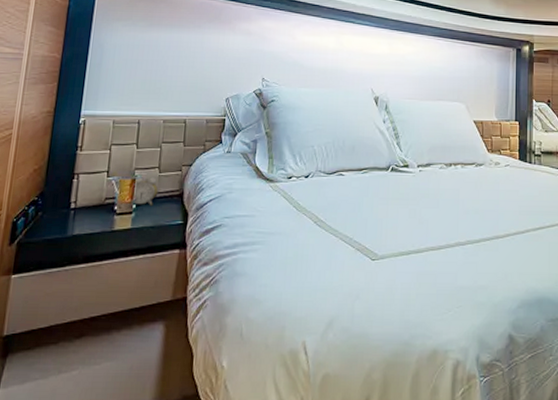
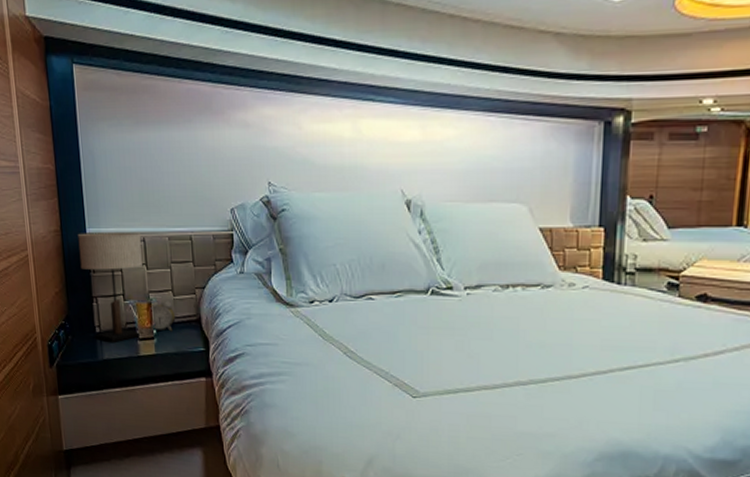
table lamp: none [67,114,136,219] -> present [78,233,142,344]

